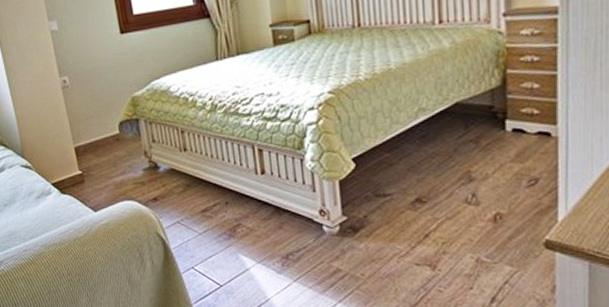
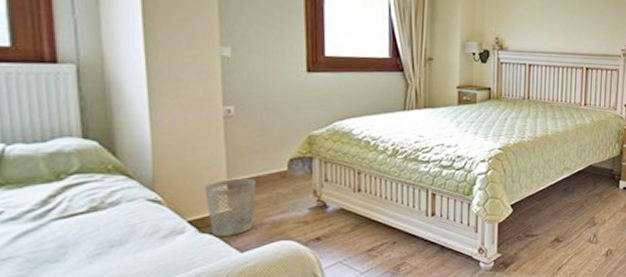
wastebasket: none [59,142,101,197] -> present [205,178,257,236]

